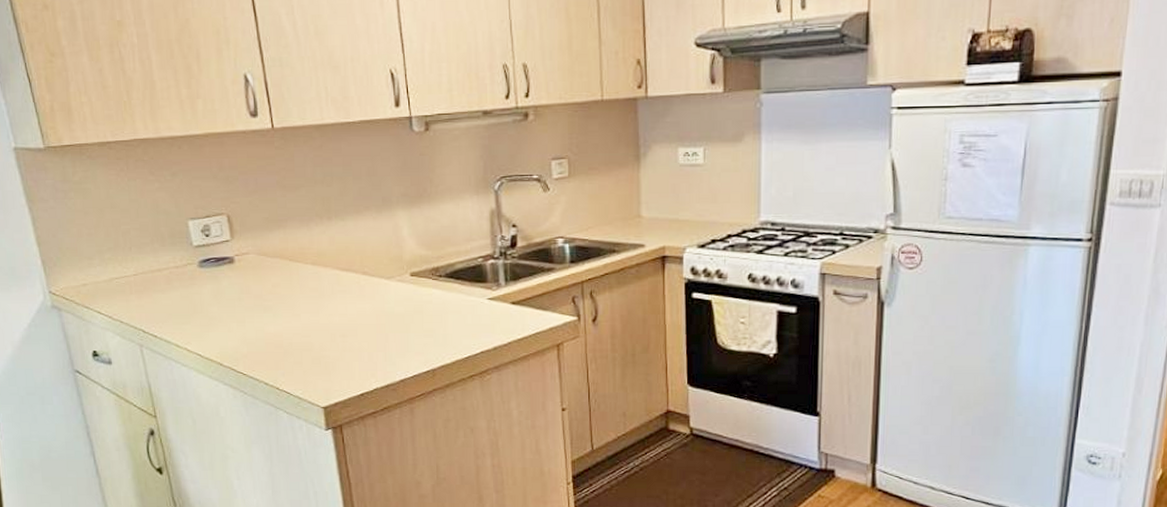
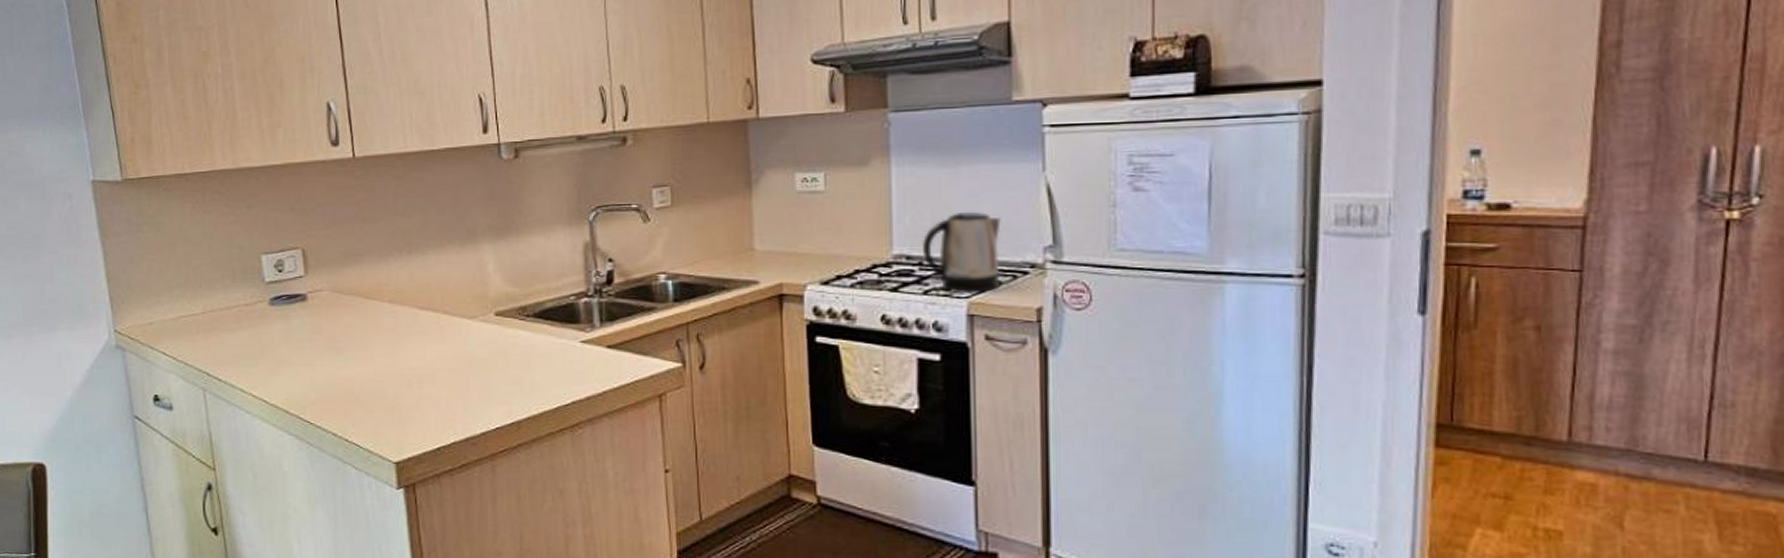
kettle: none [785,183,852,255] -> present [923,211,1001,294]

